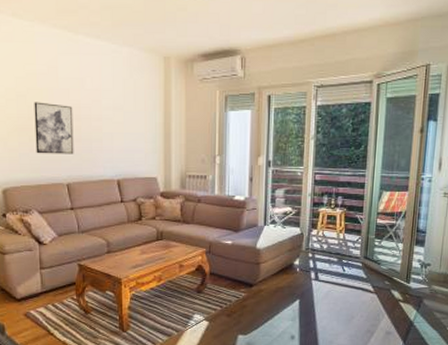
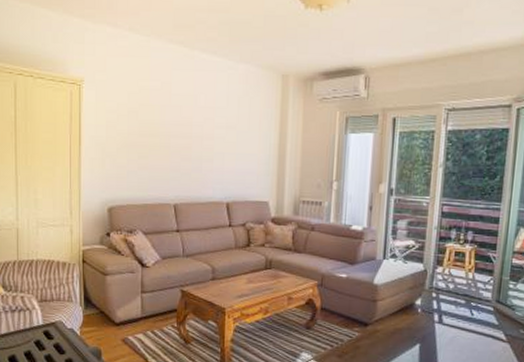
wall art: present [34,102,74,154] -> none [144,118,184,174]

